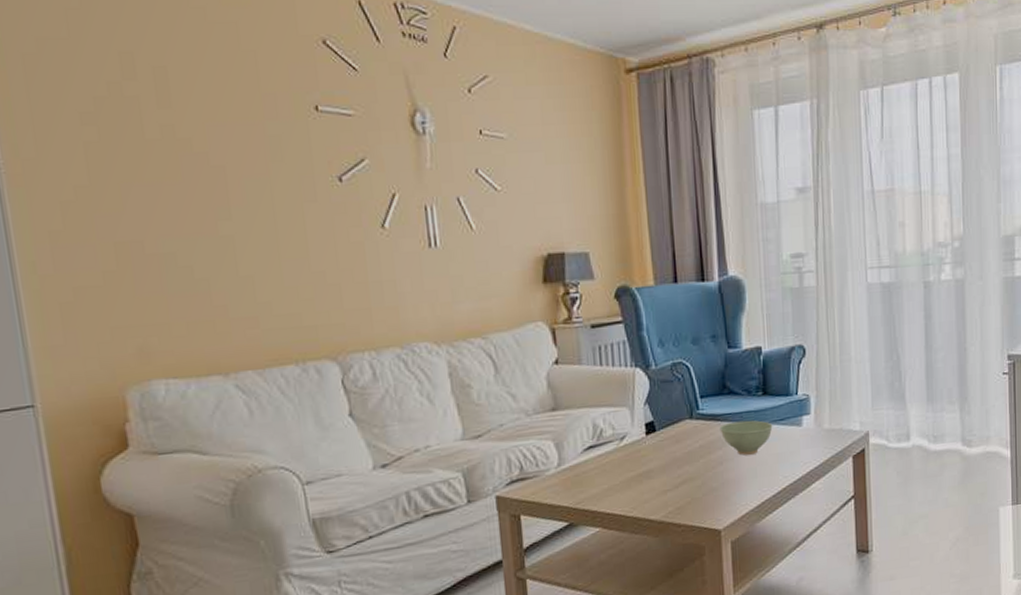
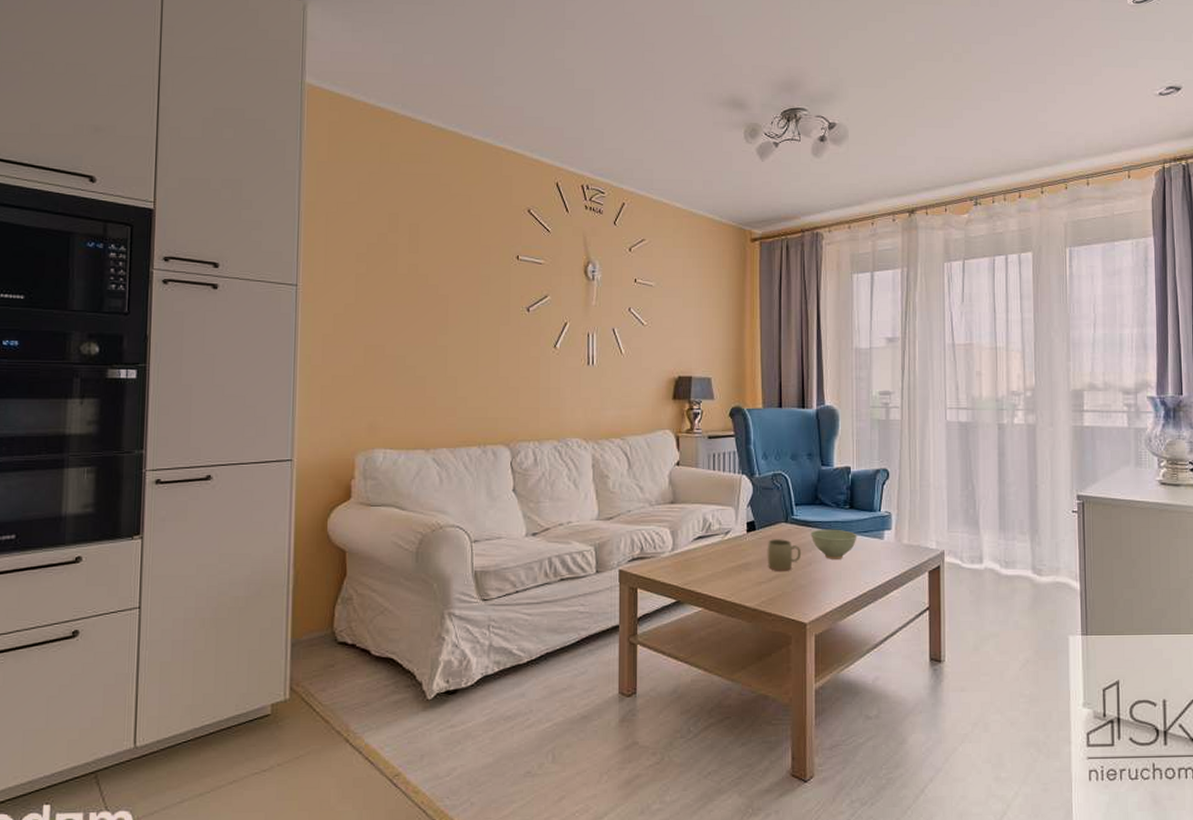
mug: none [670,438,711,476] -> present [767,539,802,571]

